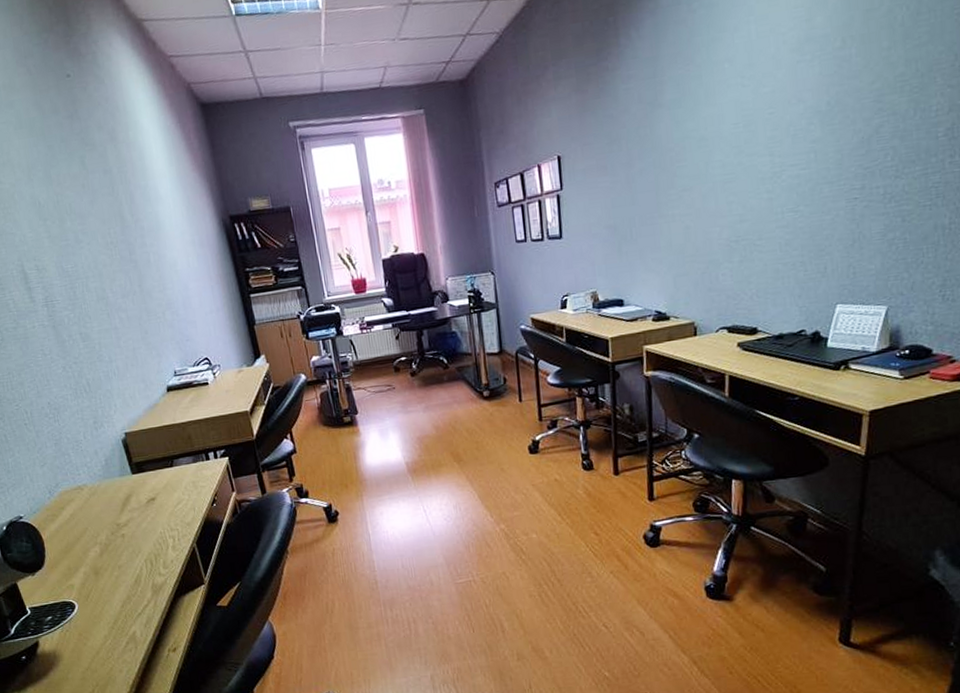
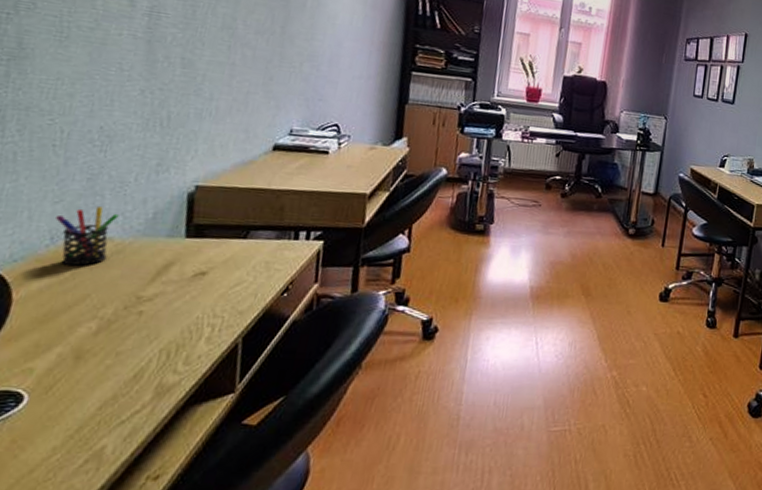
pen holder: none [46,463,88,510] -> present [56,207,119,267]

